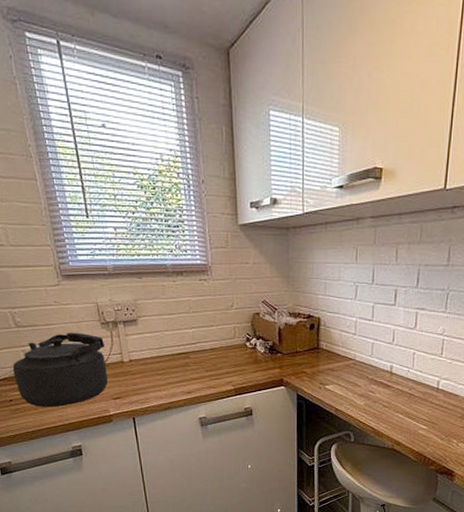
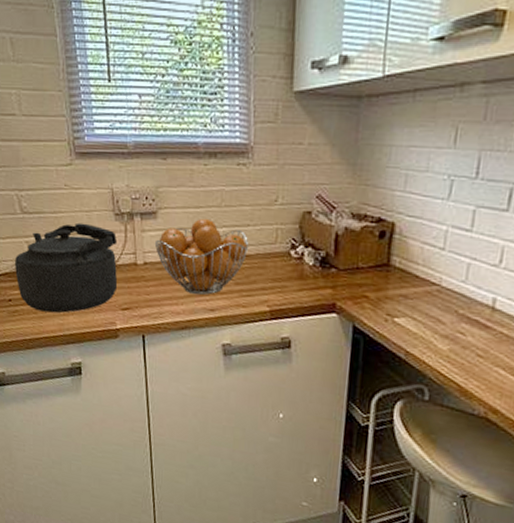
fruit basket: none [137,322,214,381] -> present [154,218,249,295]

